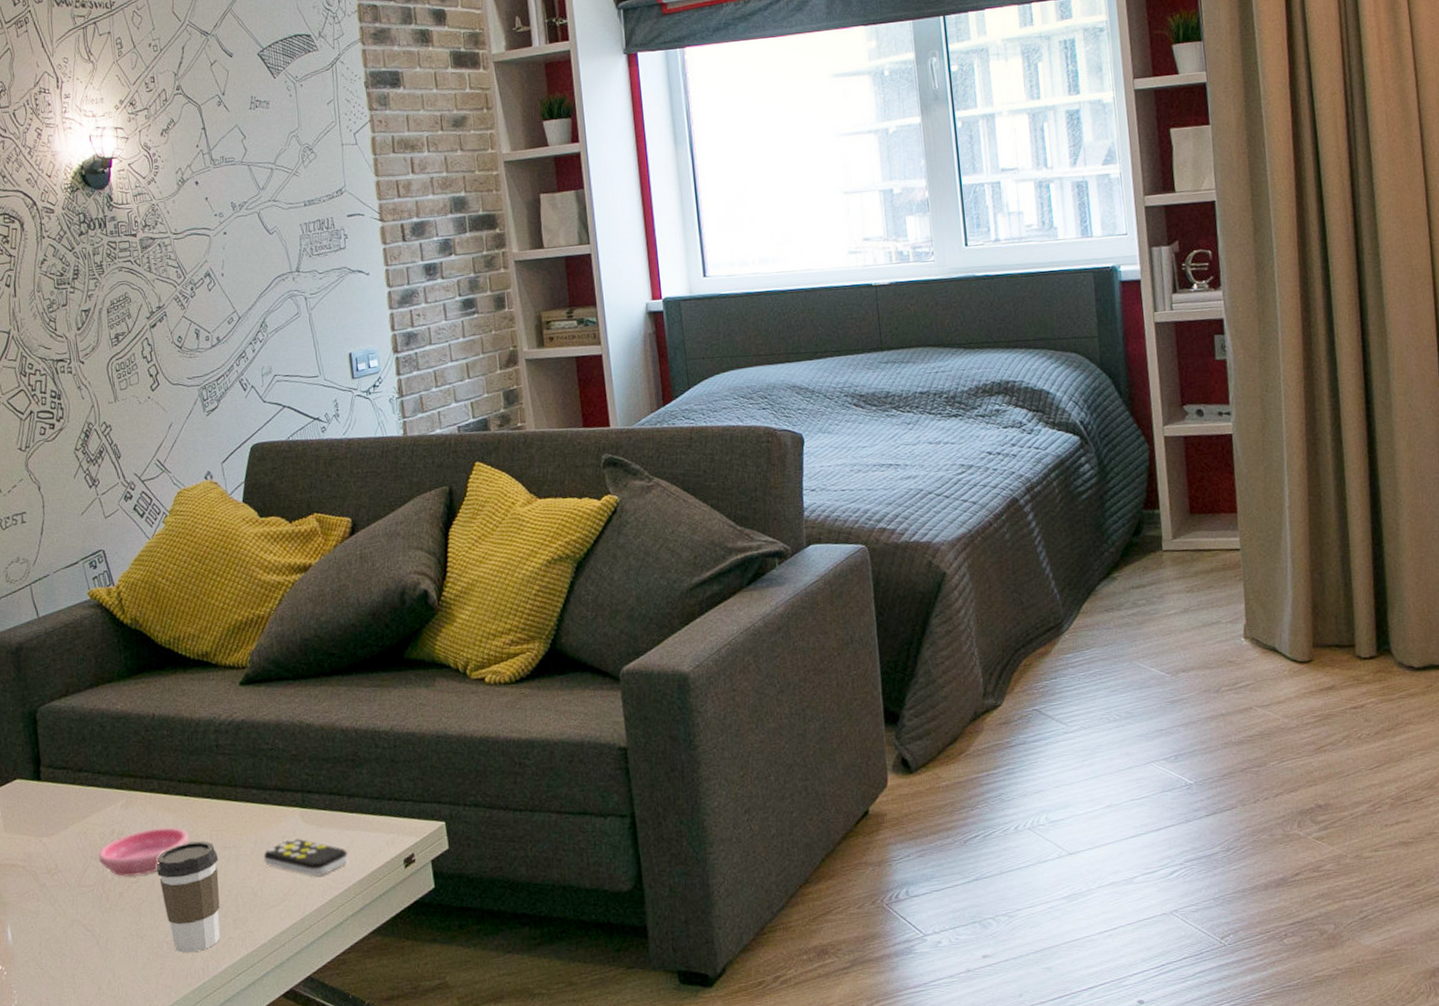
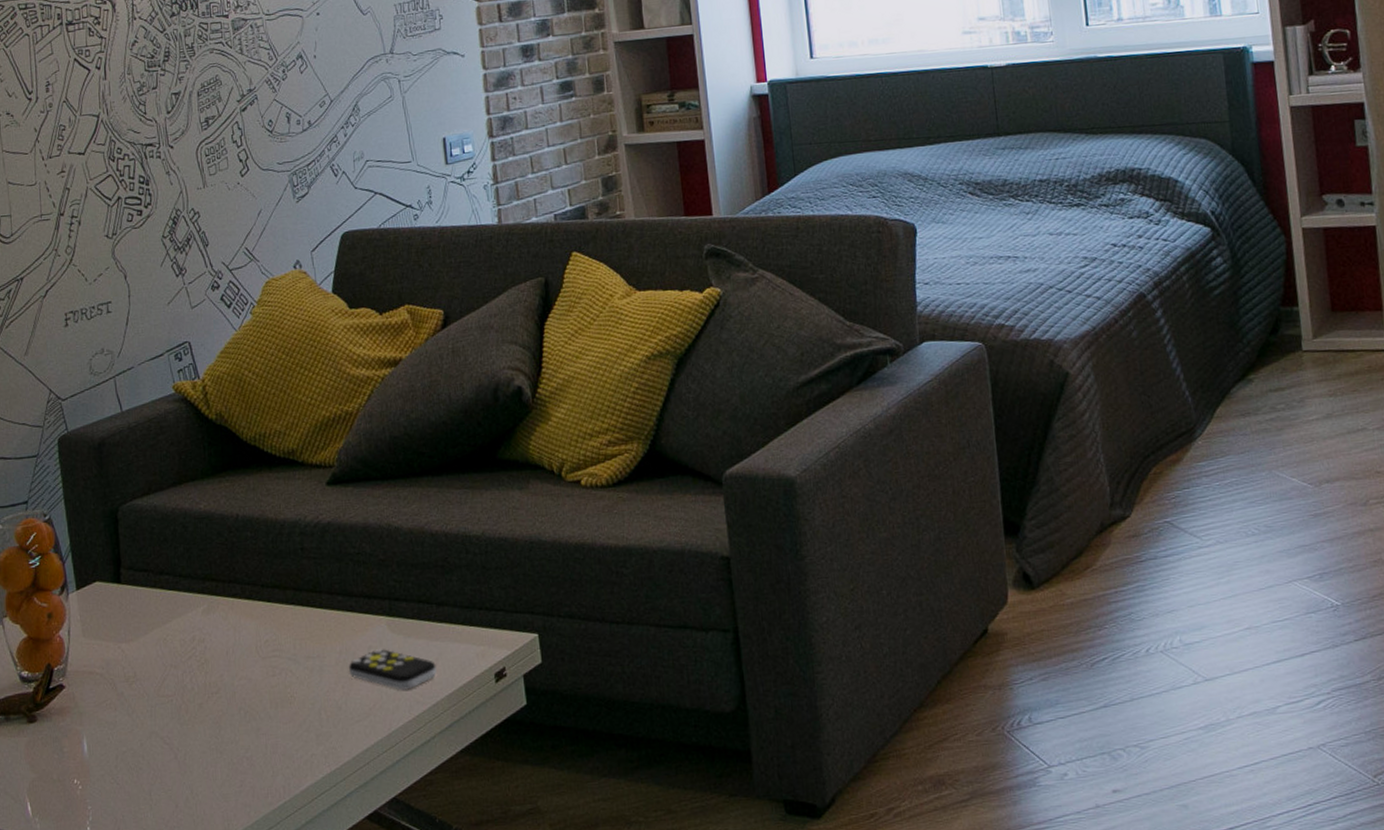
saucer: present [98,827,189,877] -> none [178,635,272,688]
coffee cup: present [156,841,220,953] -> none [237,650,303,770]

